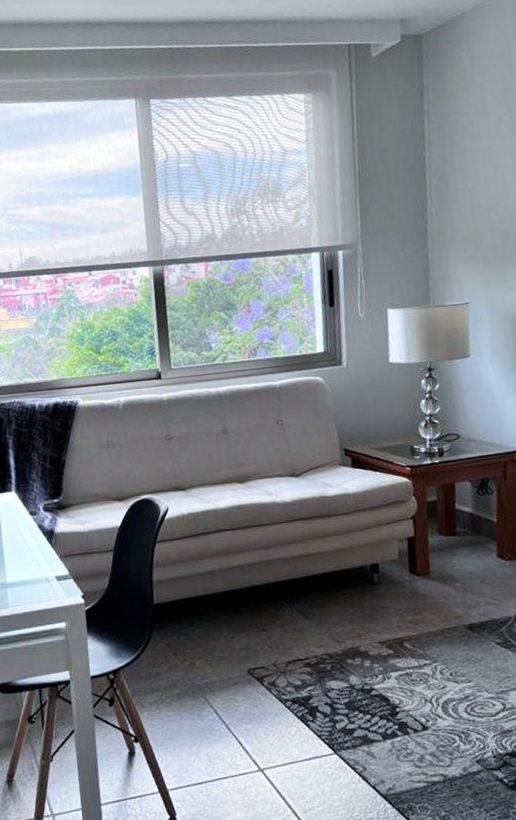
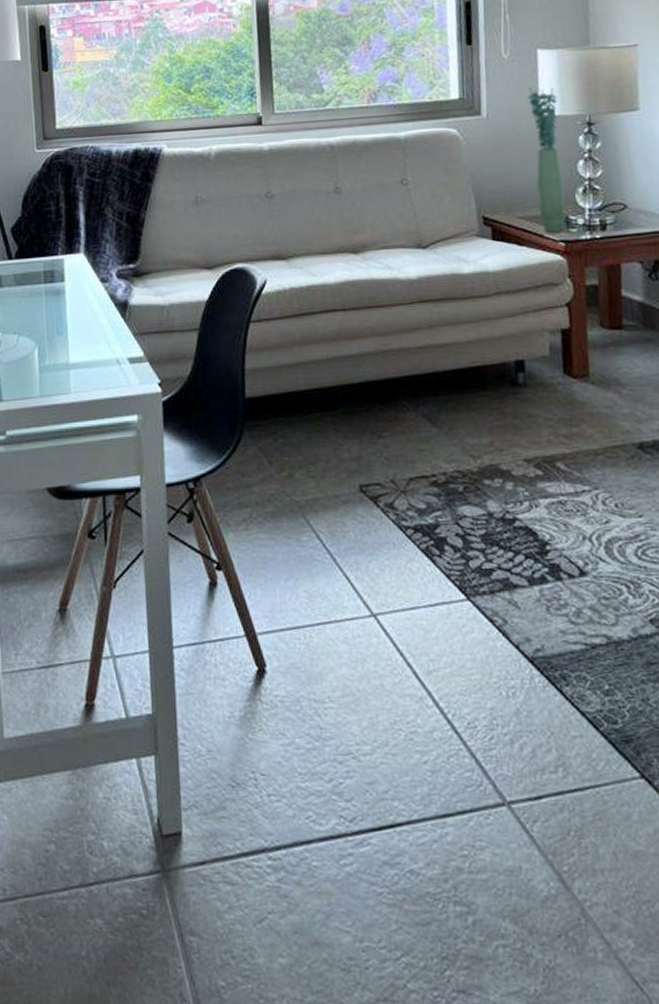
vase: none [380,340,411,461] -> present [528,87,565,234]

